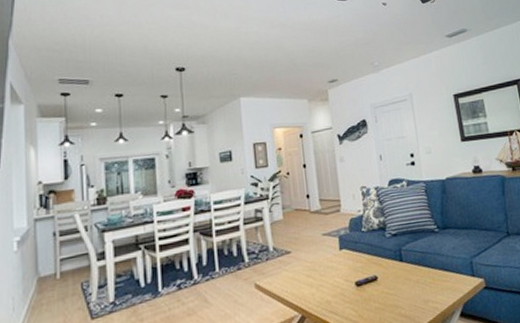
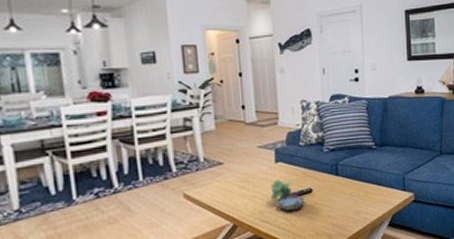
plant: none [336,267,370,301] -> present [270,179,304,211]

